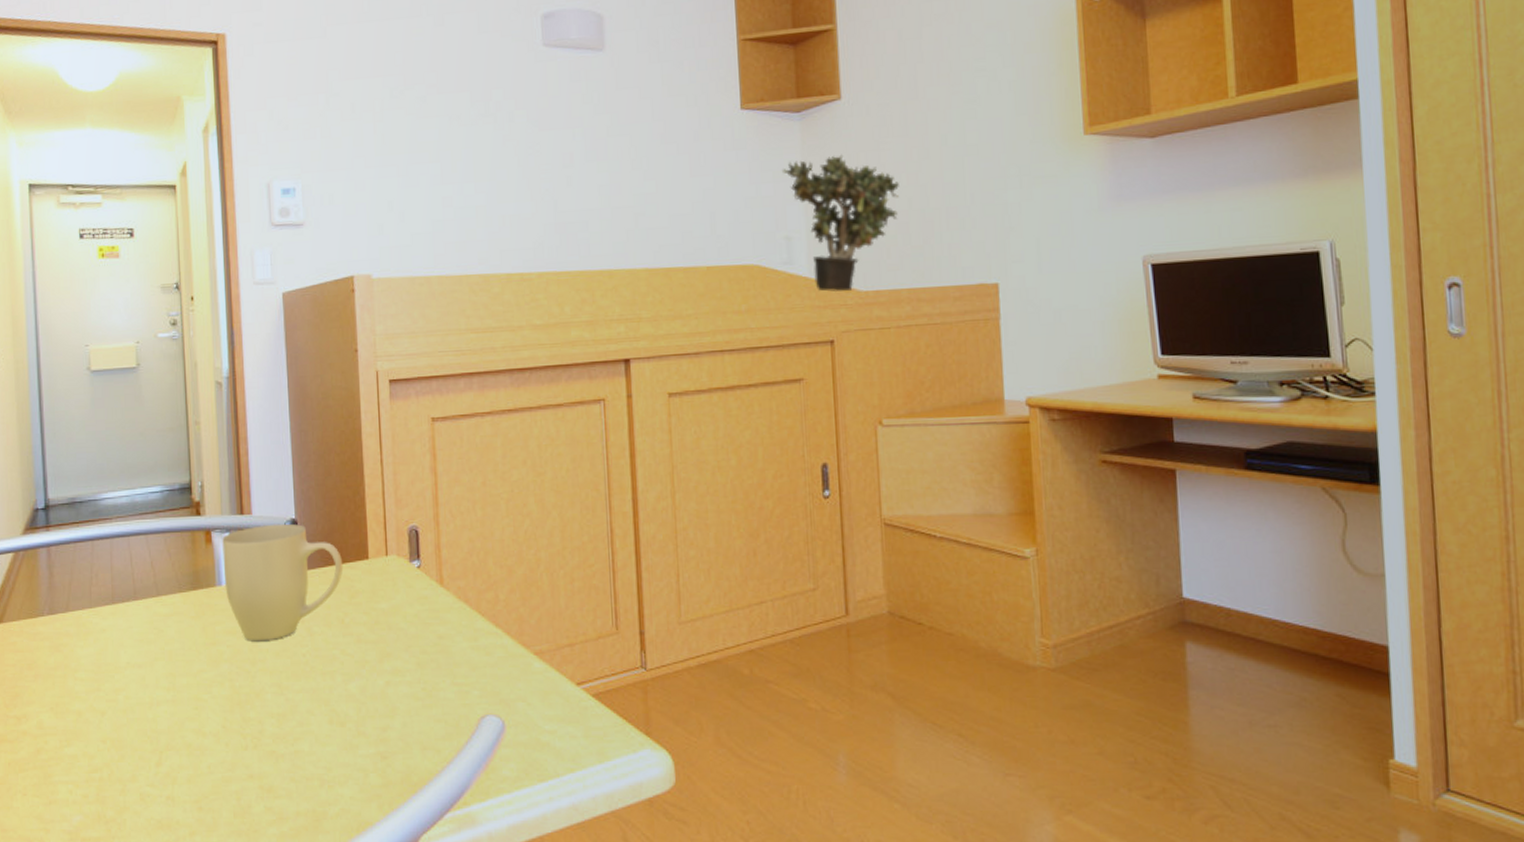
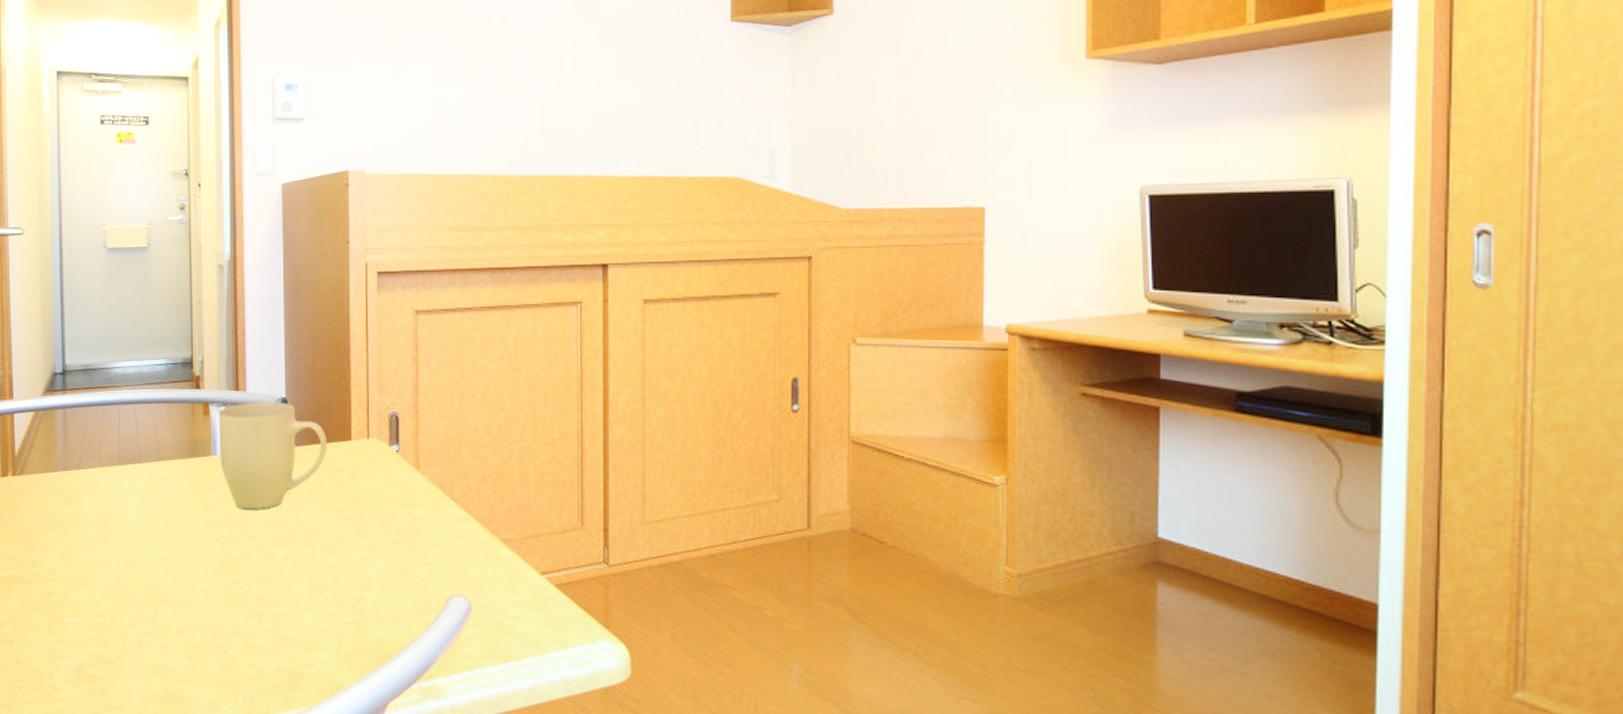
potted plant: present [781,154,900,293] -> none [768,70,888,209]

